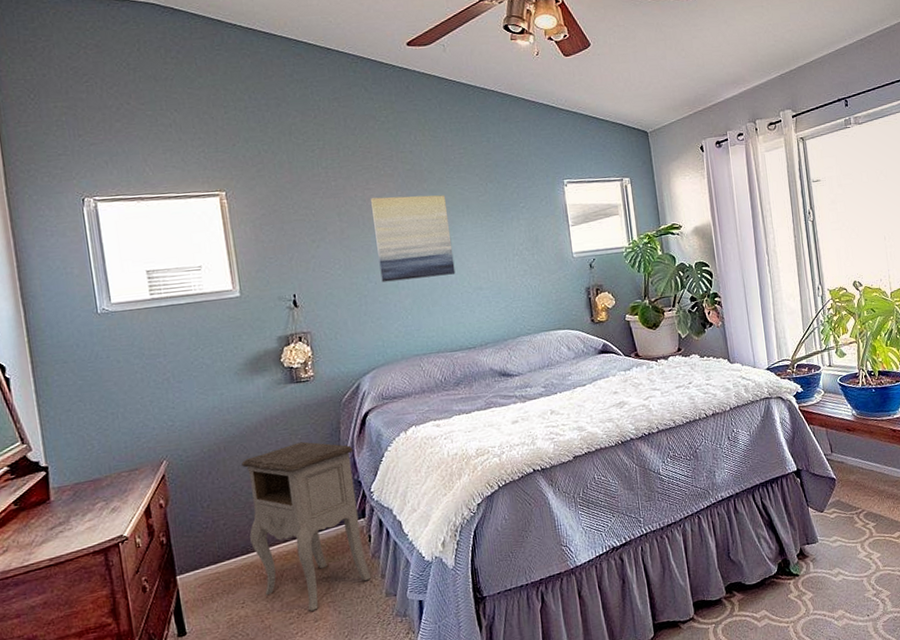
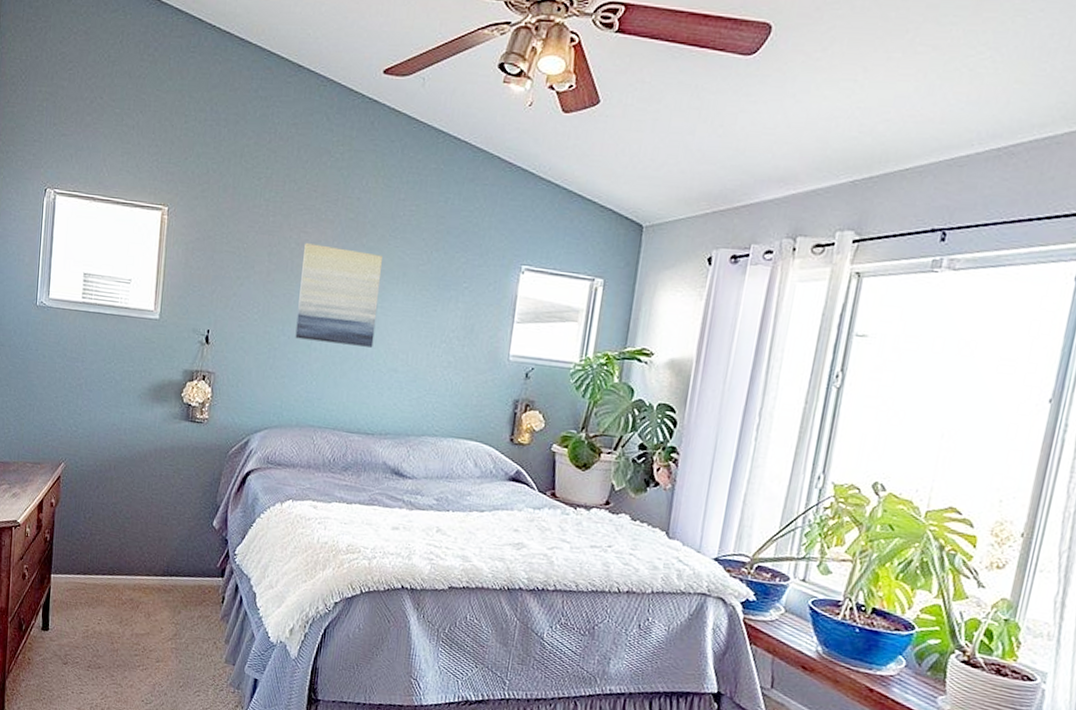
nightstand: present [241,441,372,611] -> none [118,482,228,651]

